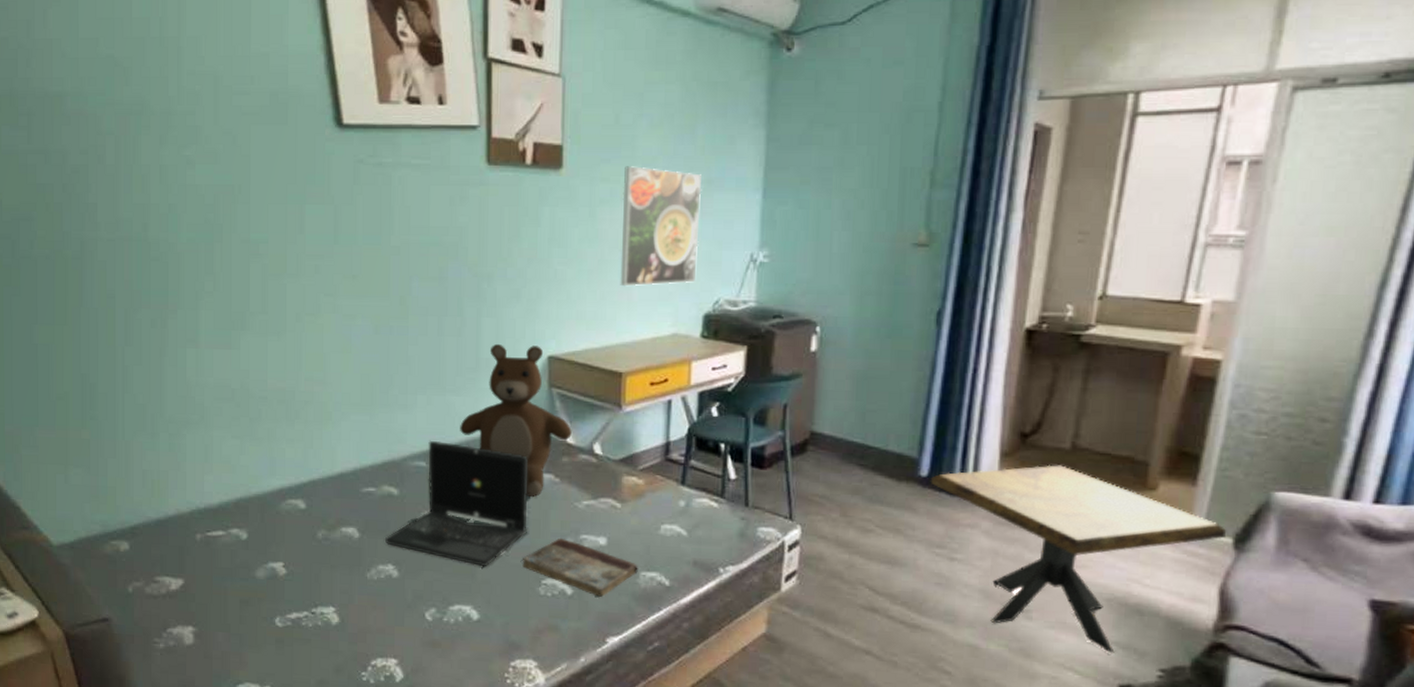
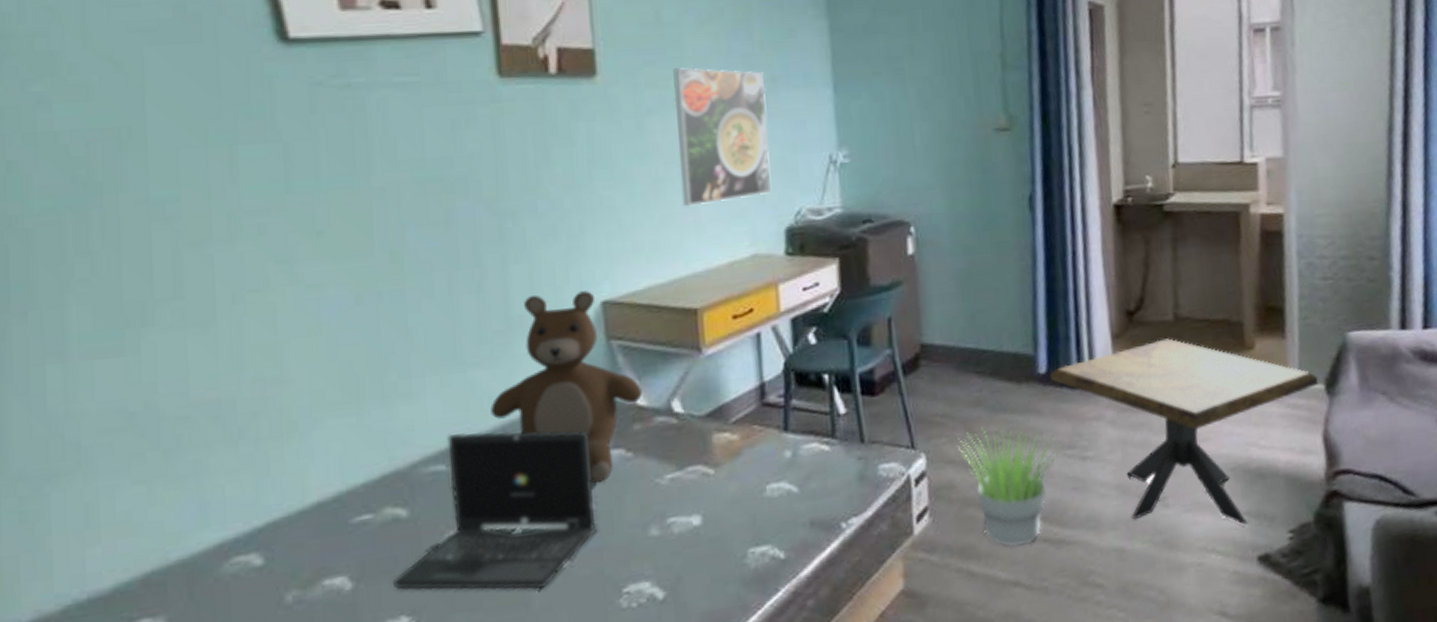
book: present [523,538,638,597] -> none [594,527,745,593]
potted plant: none [831,512,935,622] -> present [957,424,1064,548]

